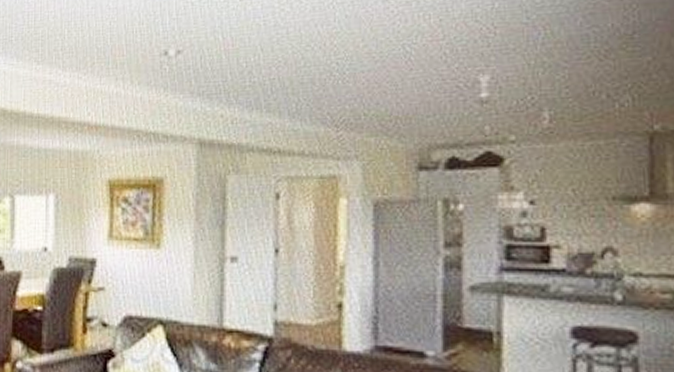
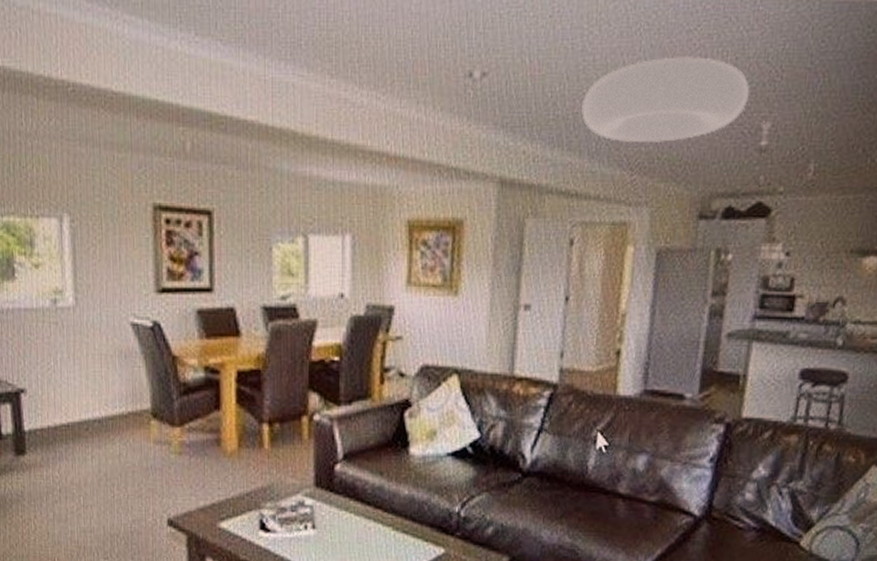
ceiling light: none [278,22,459,103] -> present [581,57,749,143]

